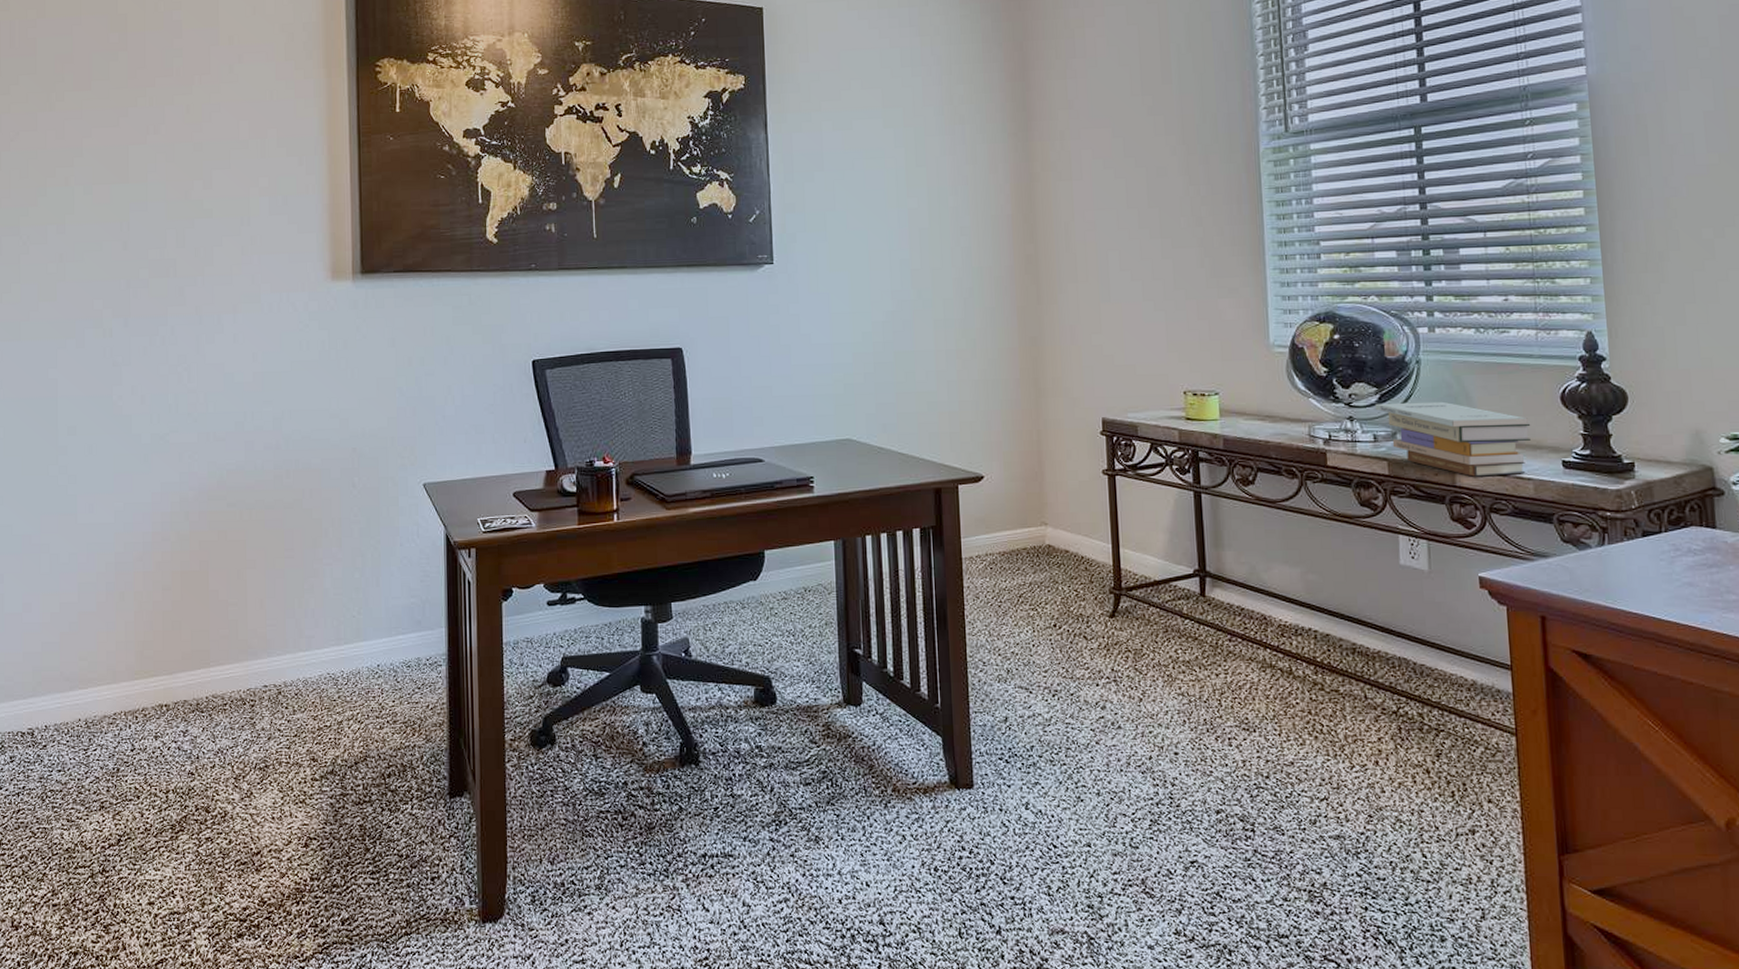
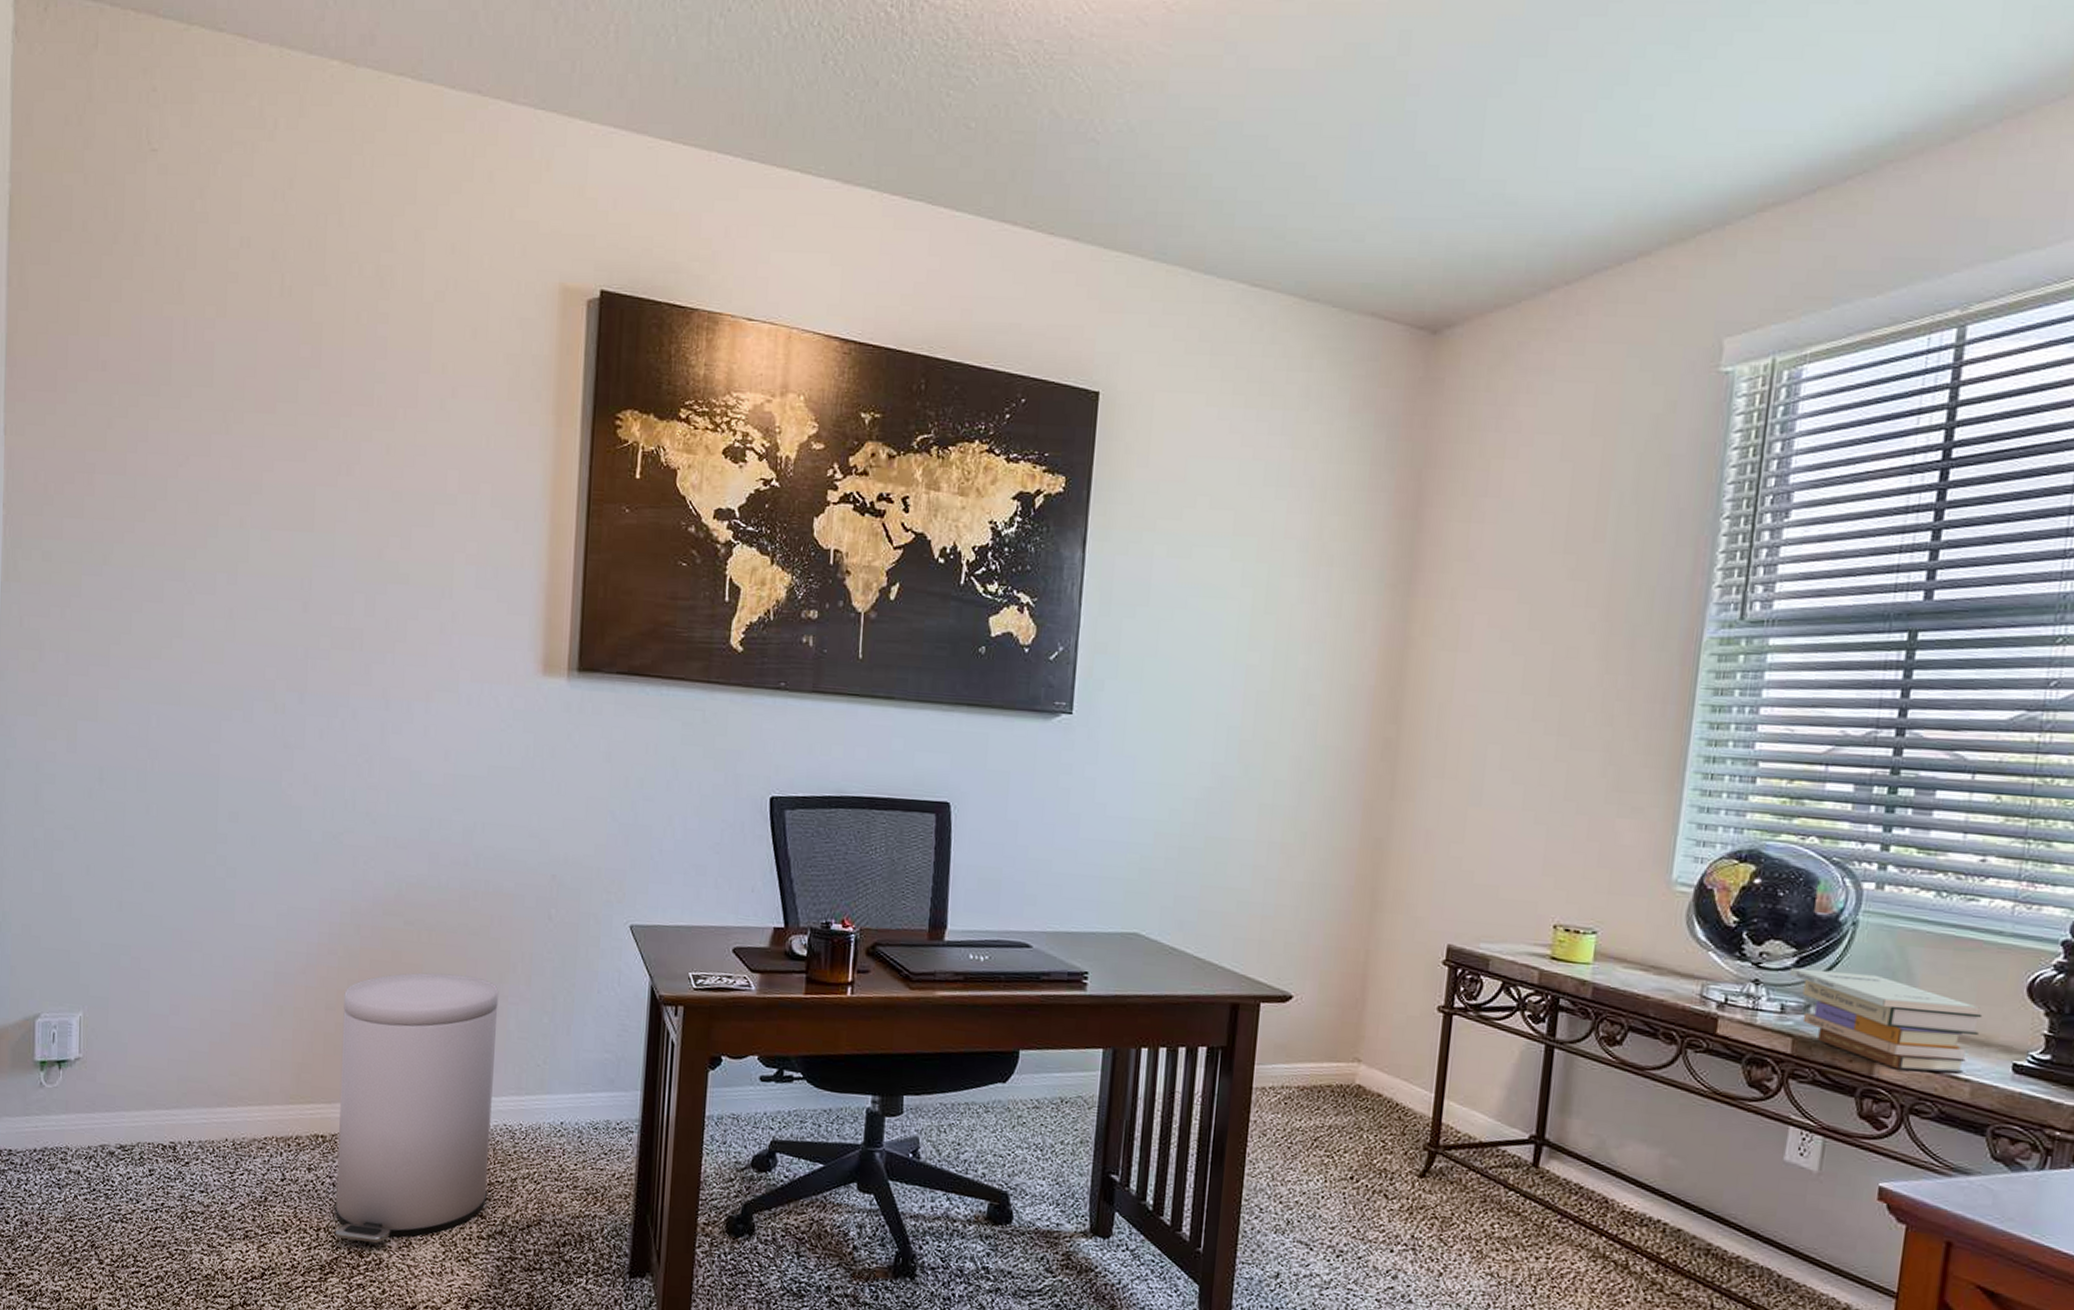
pedal bin: none [178,545,317,798] -> present [334,972,499,1244]

